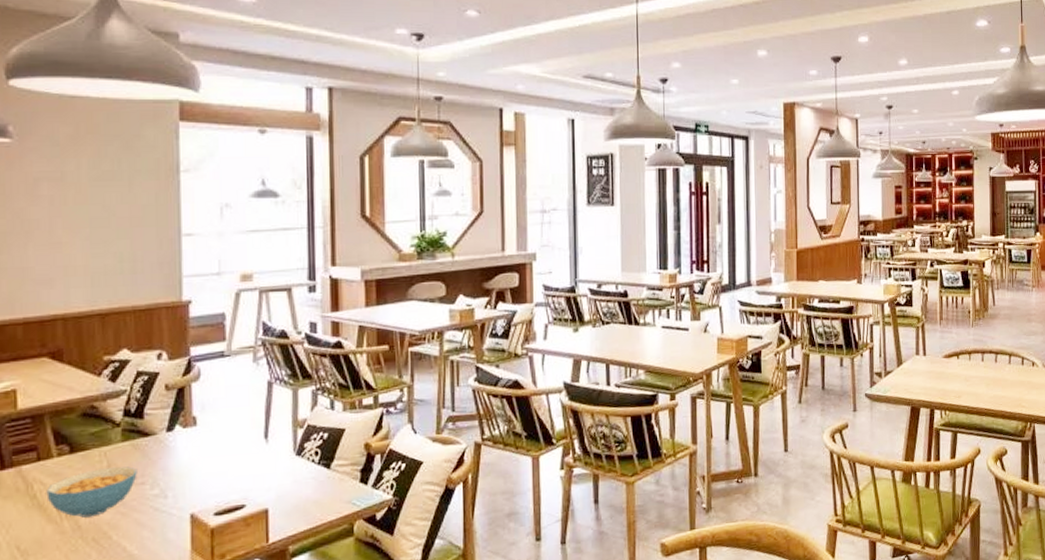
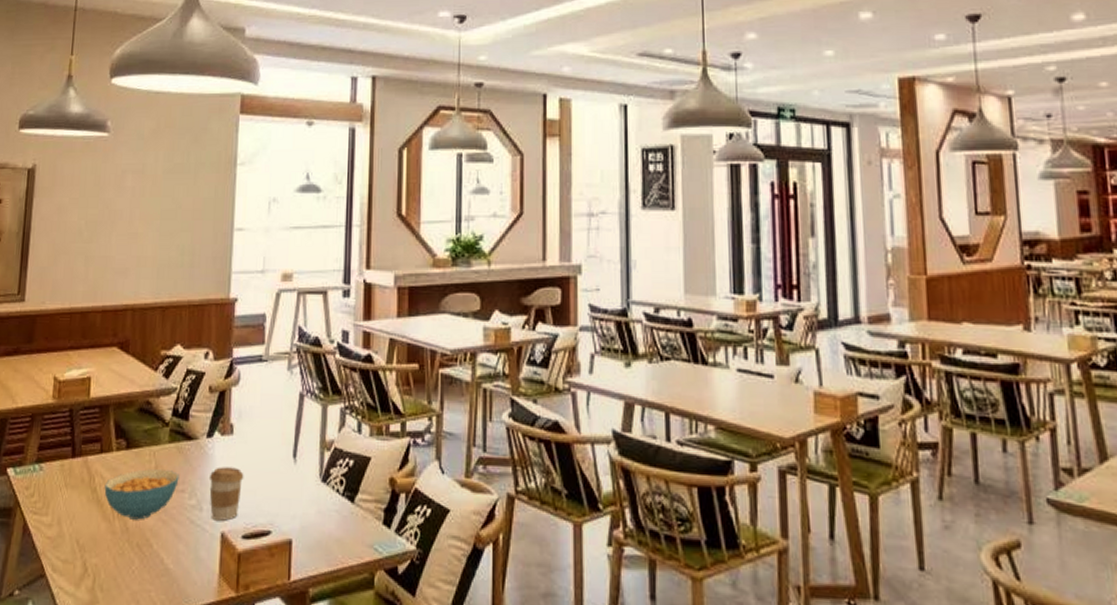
coffee cup: none [172,455,212,504] -> present [208,467,244,521]

